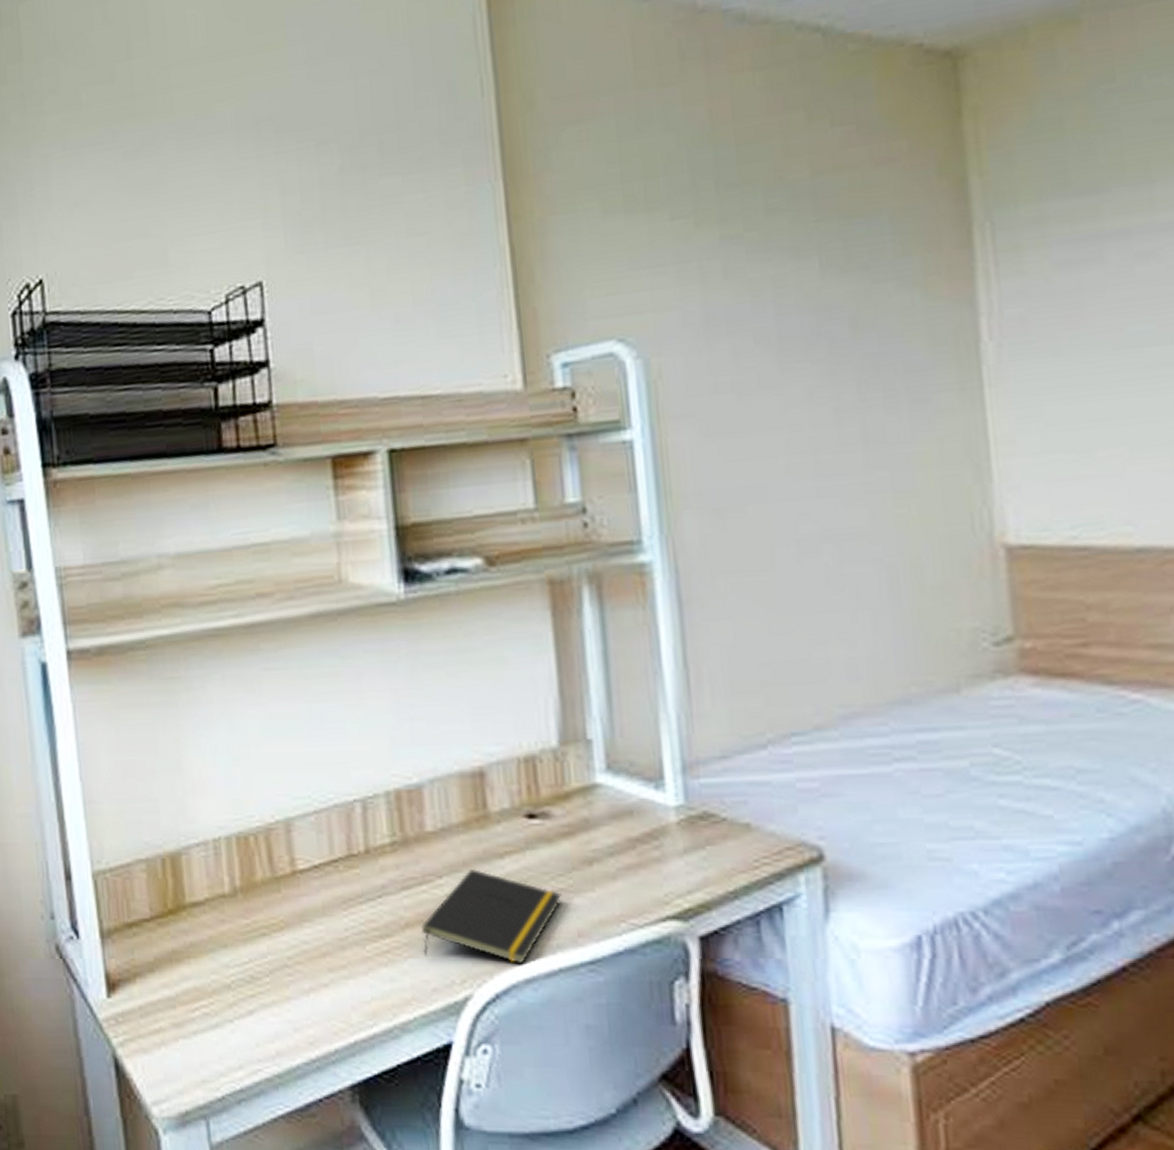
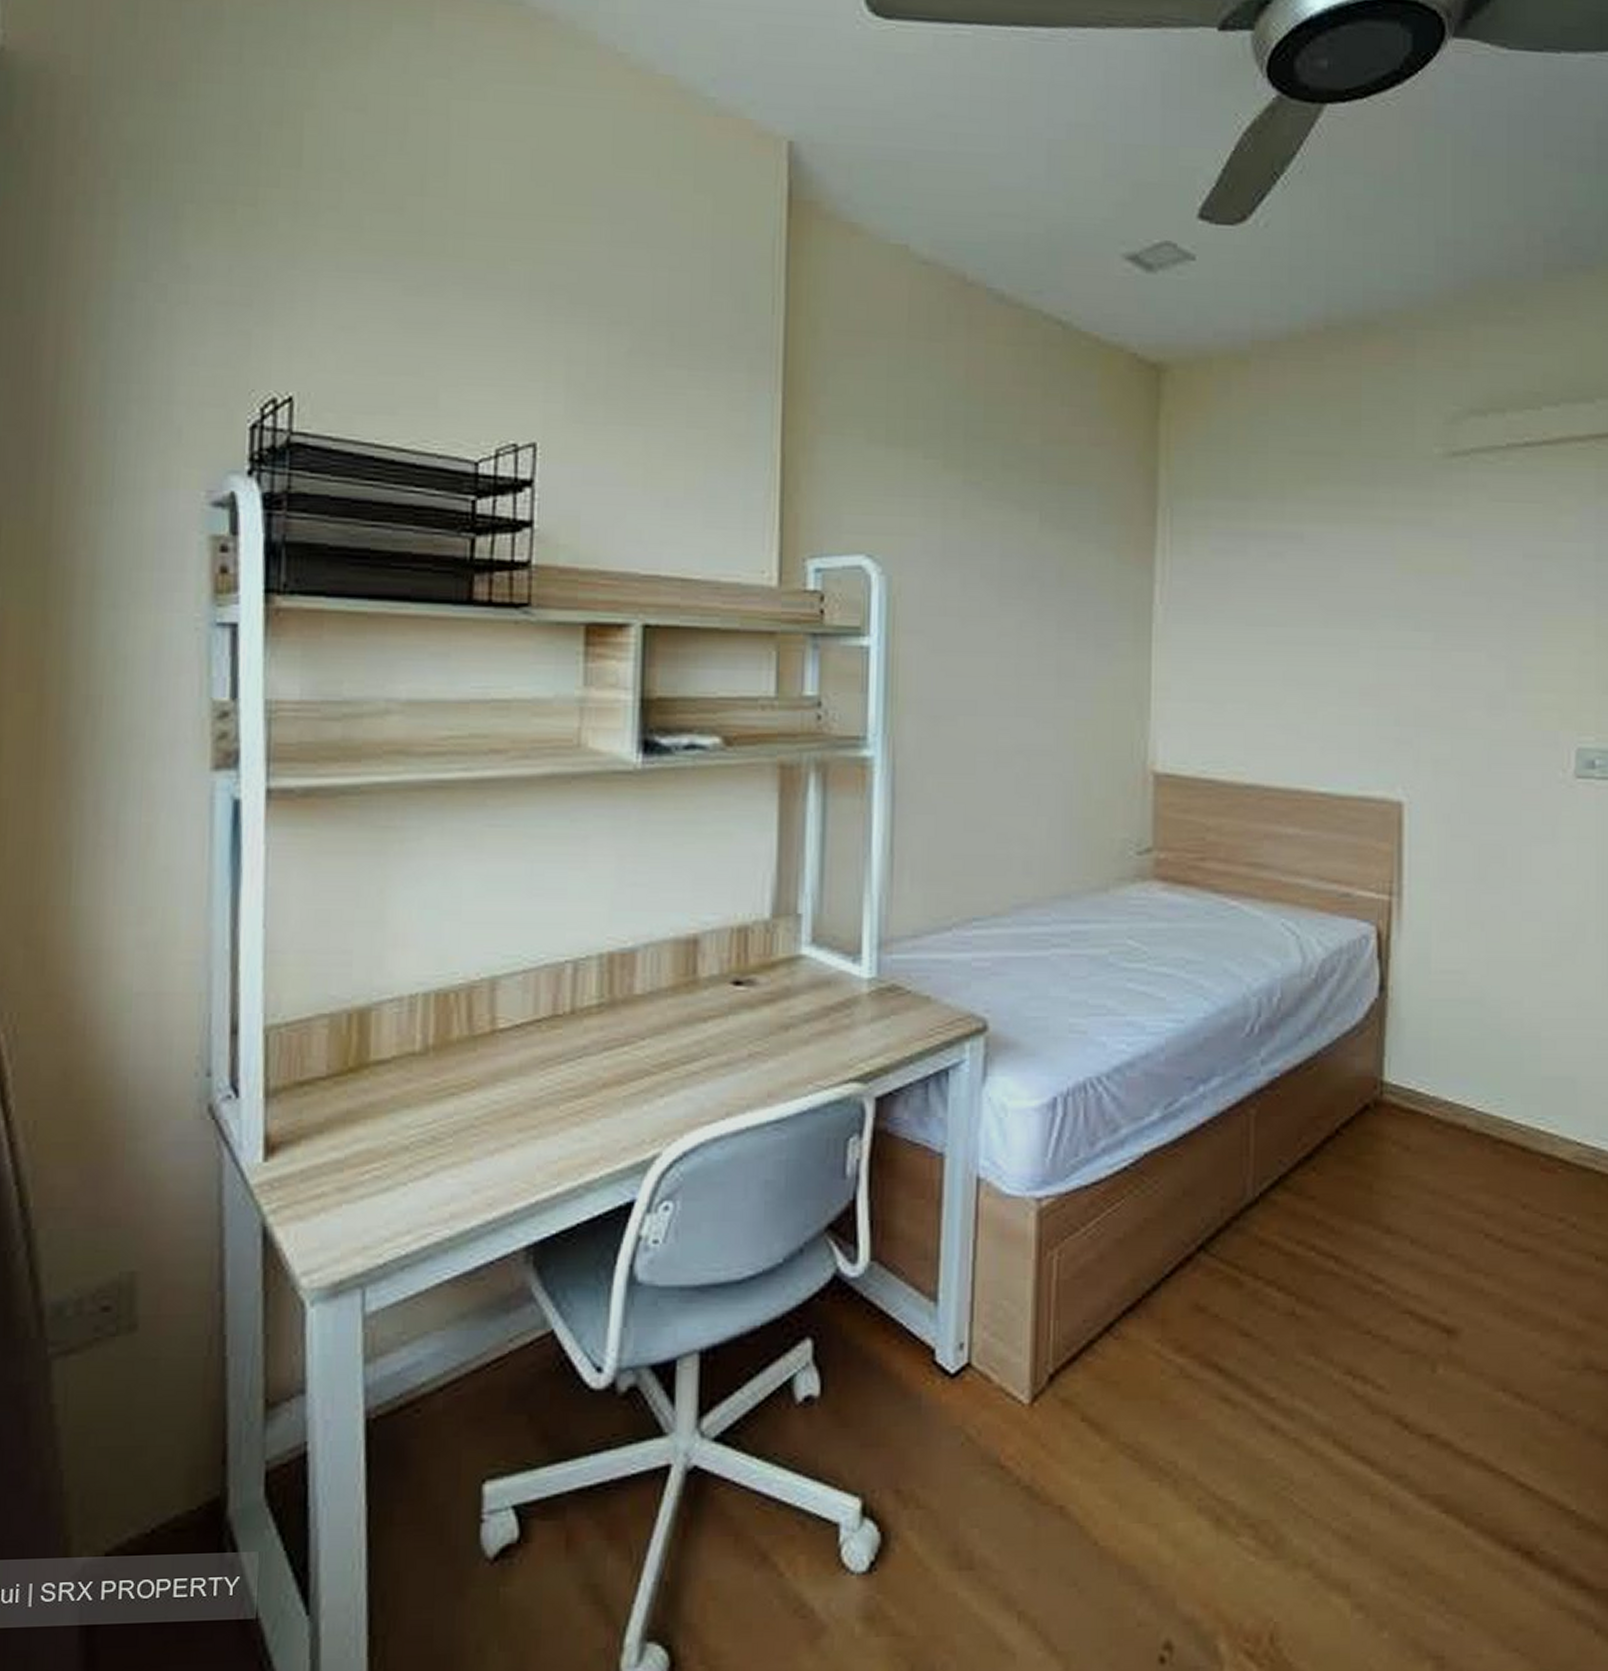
notepad: present [421,868,562,965] -> none [618,1031,757,1124]

